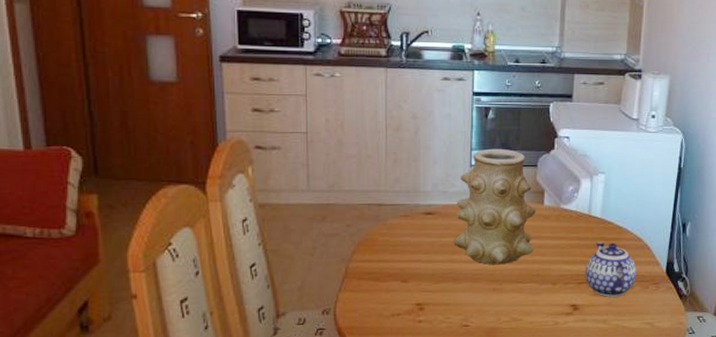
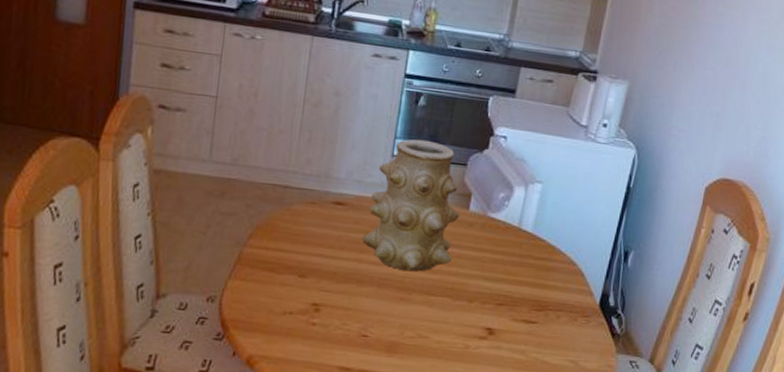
teapot: present [586,242,636,297] -> none [506,260,566,326]

